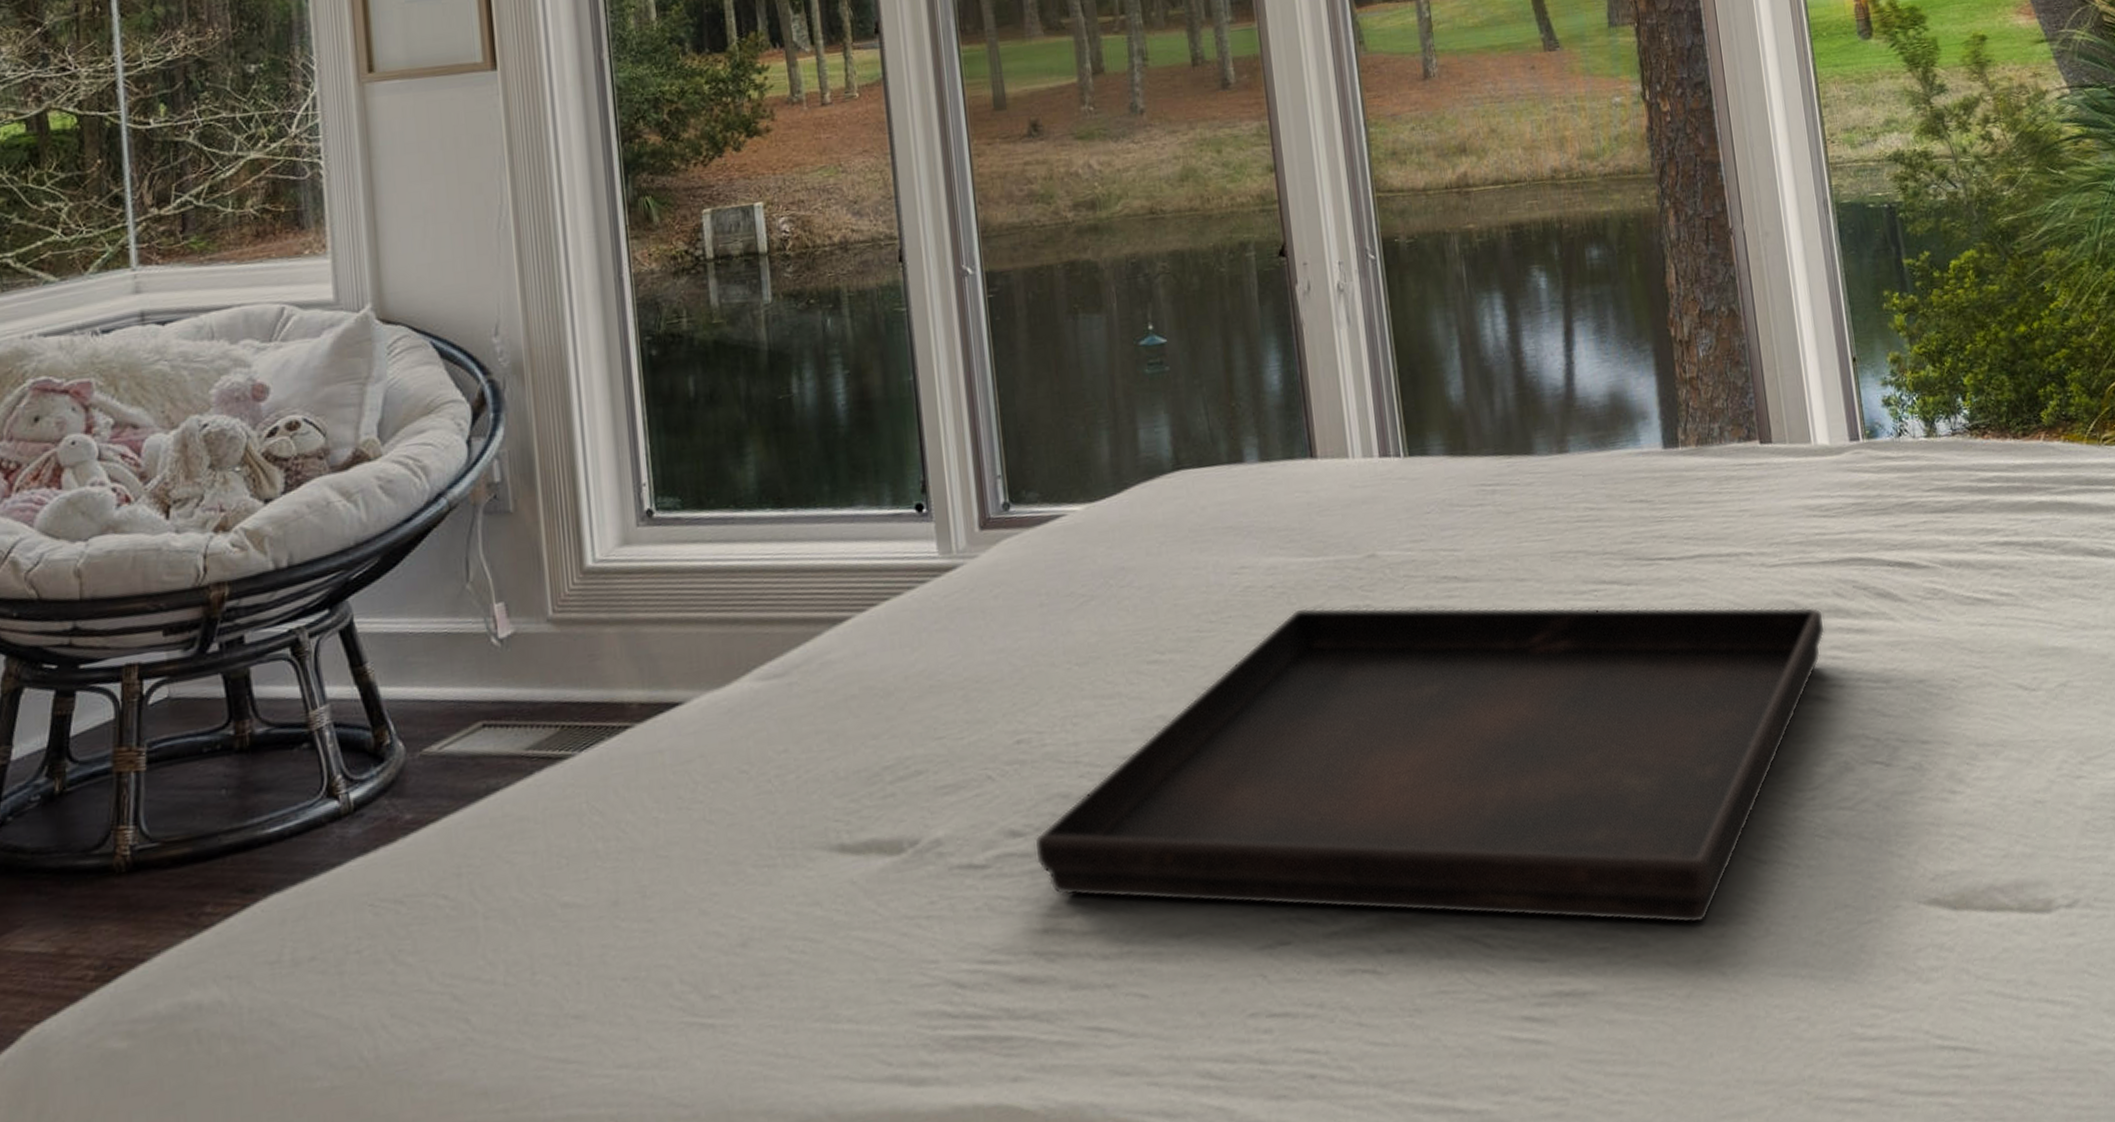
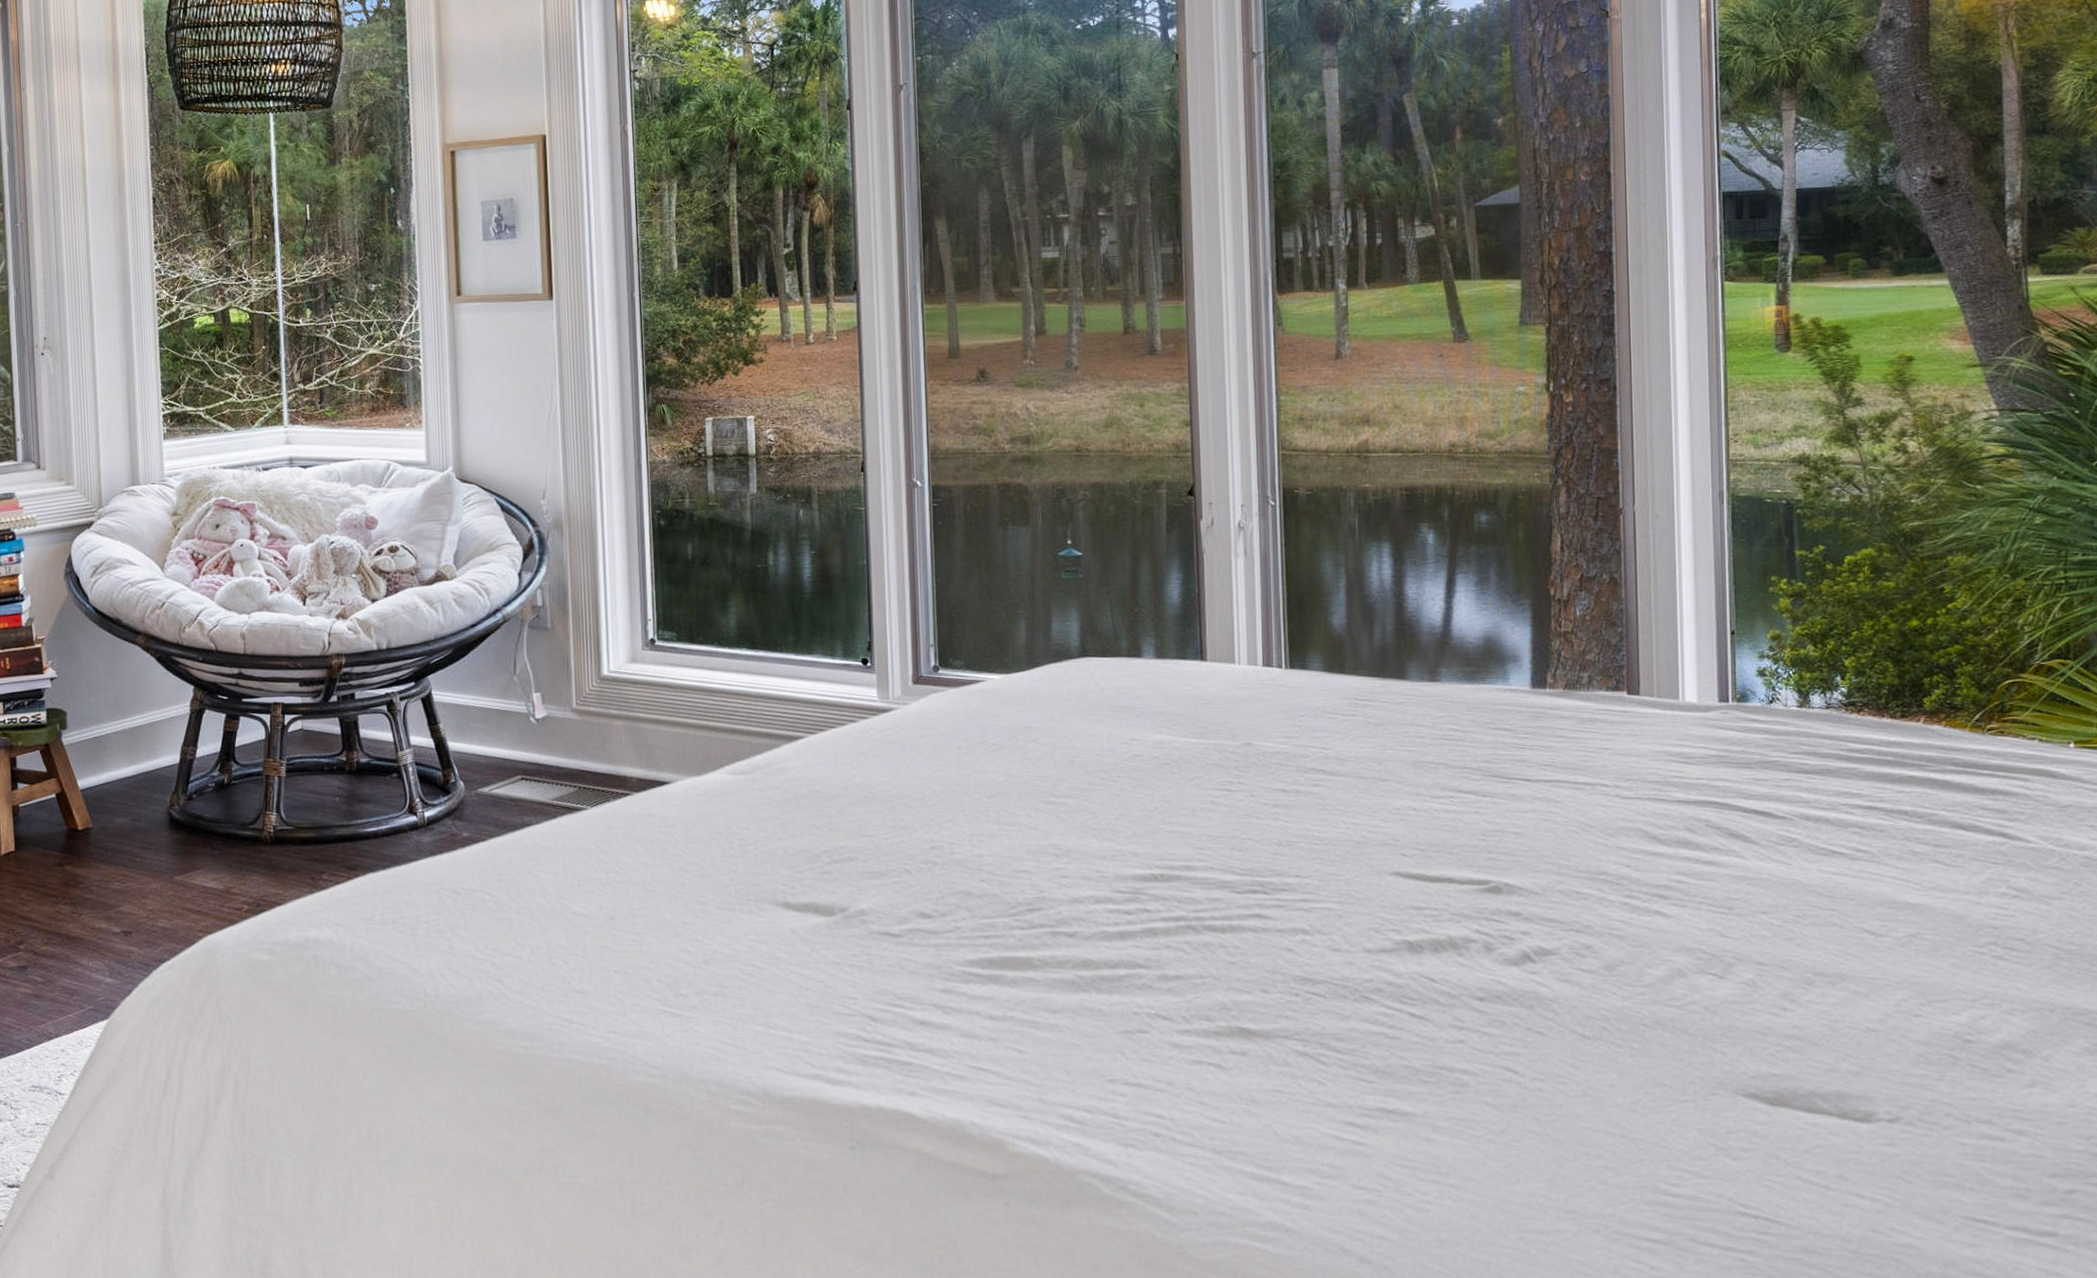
serving tray: present [1034,607,1825,924] -> none [939,777,1673,1077]

